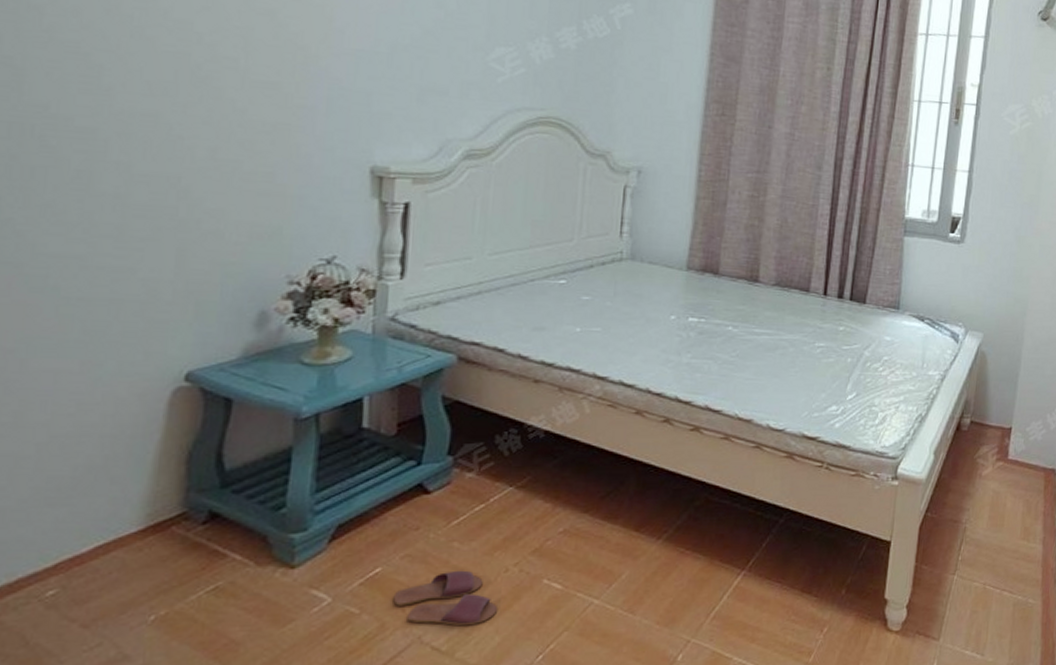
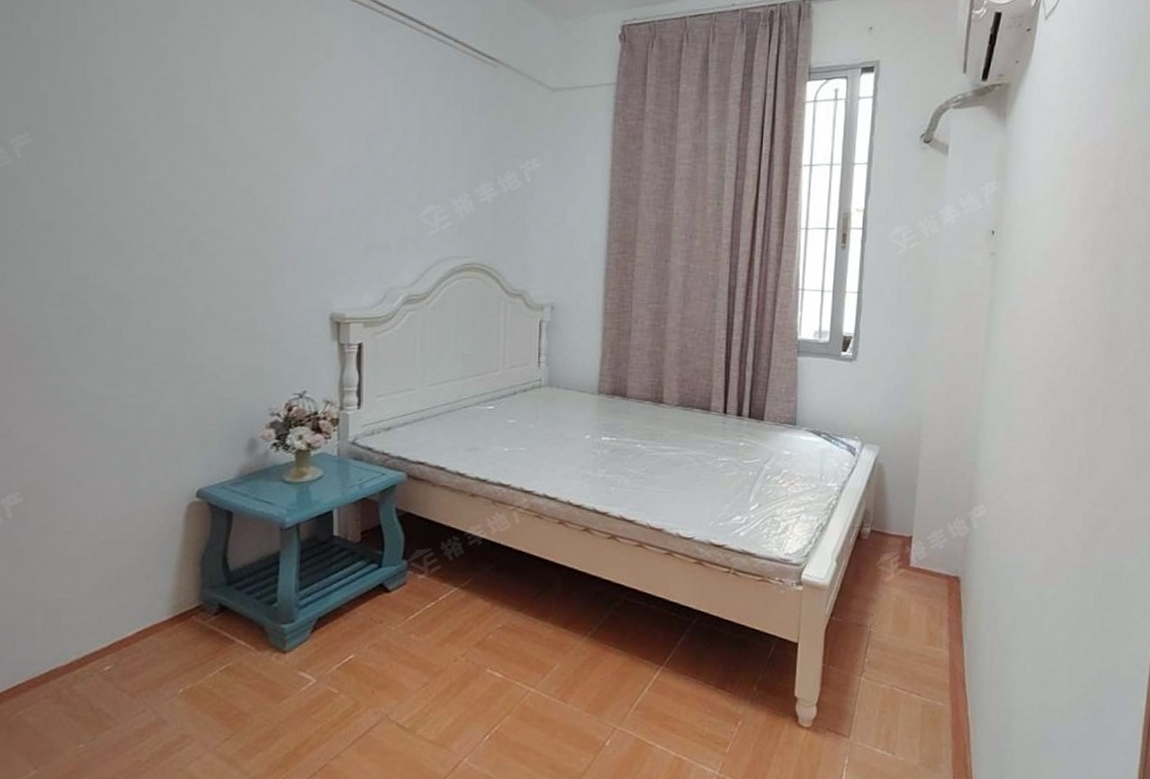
slippers: present [393,570,497,626] -> none [364,659,449,707]

